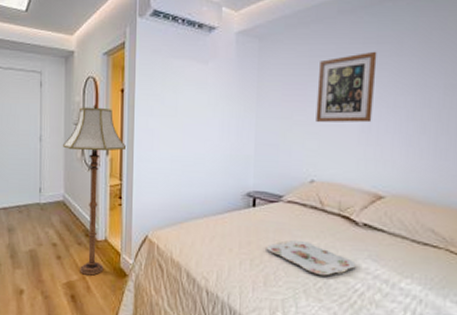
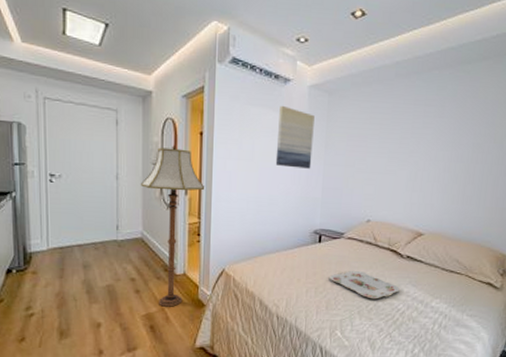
wall art: none [201,55,244,123] -> present [275,105,315,169]
wall art: present [316,51,377,123] -> none [373,111,425,172]

